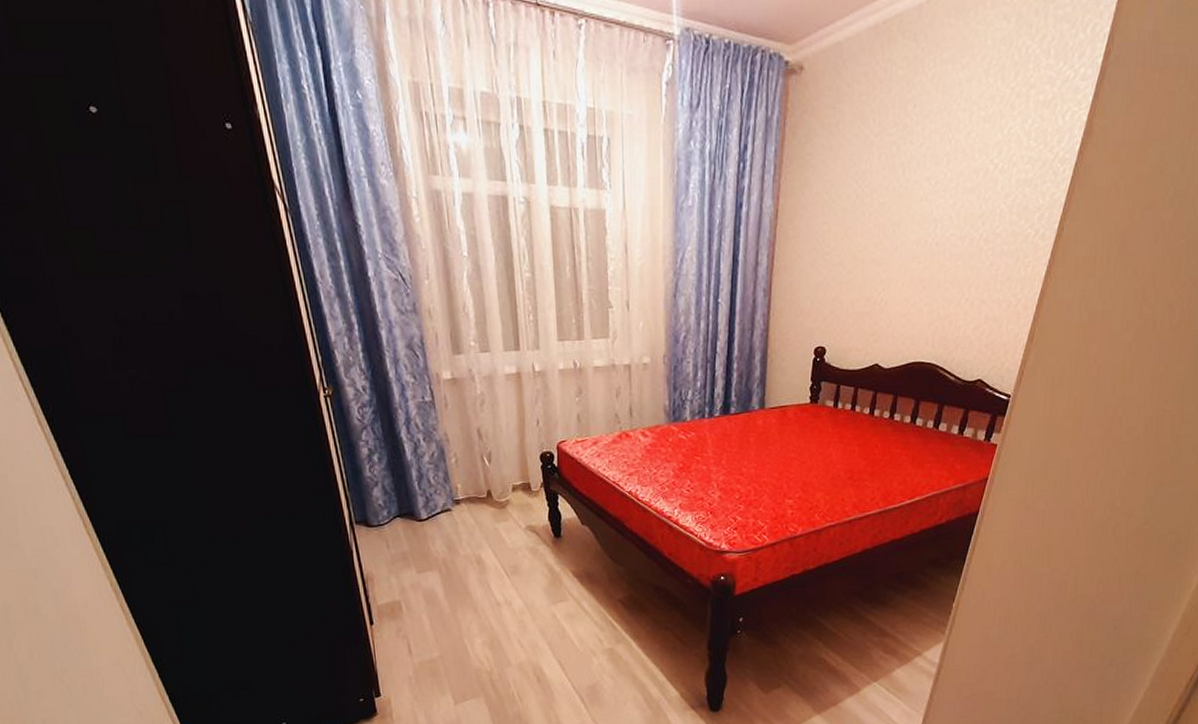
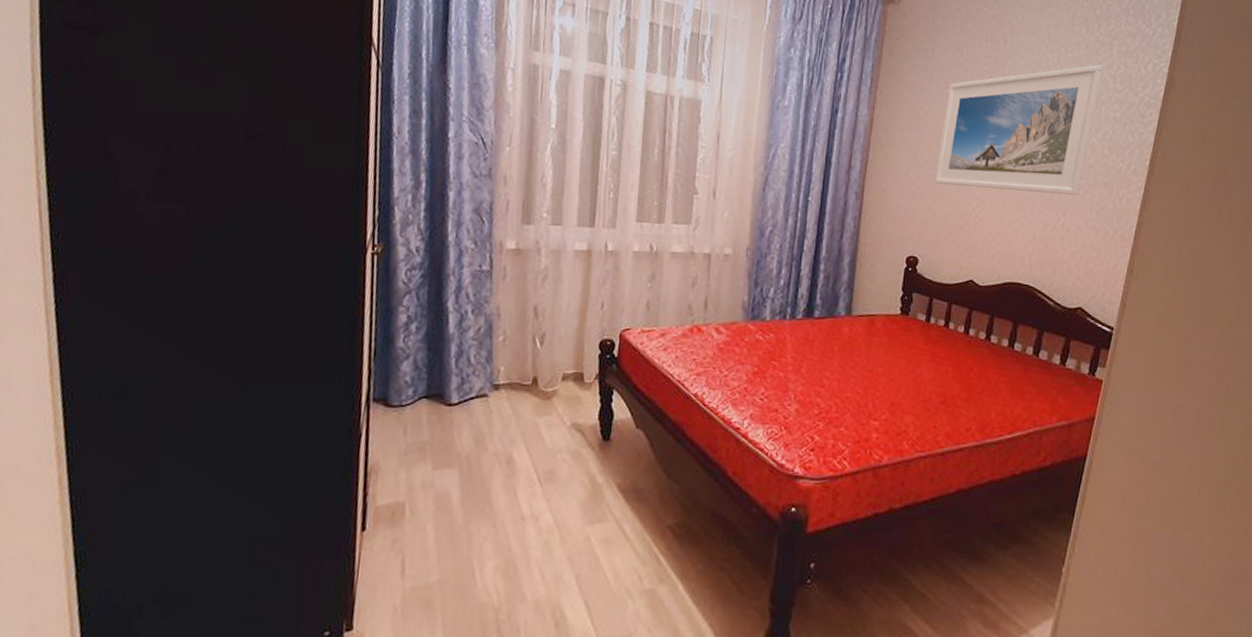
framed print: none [840,120,1018,271] -> present [934,64,1104,195]

